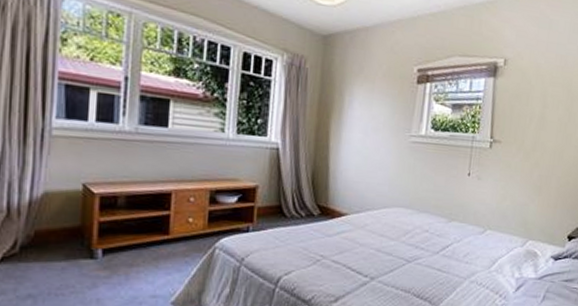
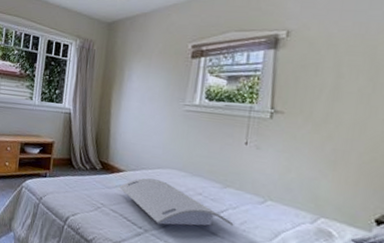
serving tray: none [341,220,458,269] -> present [119,178,234,227]

